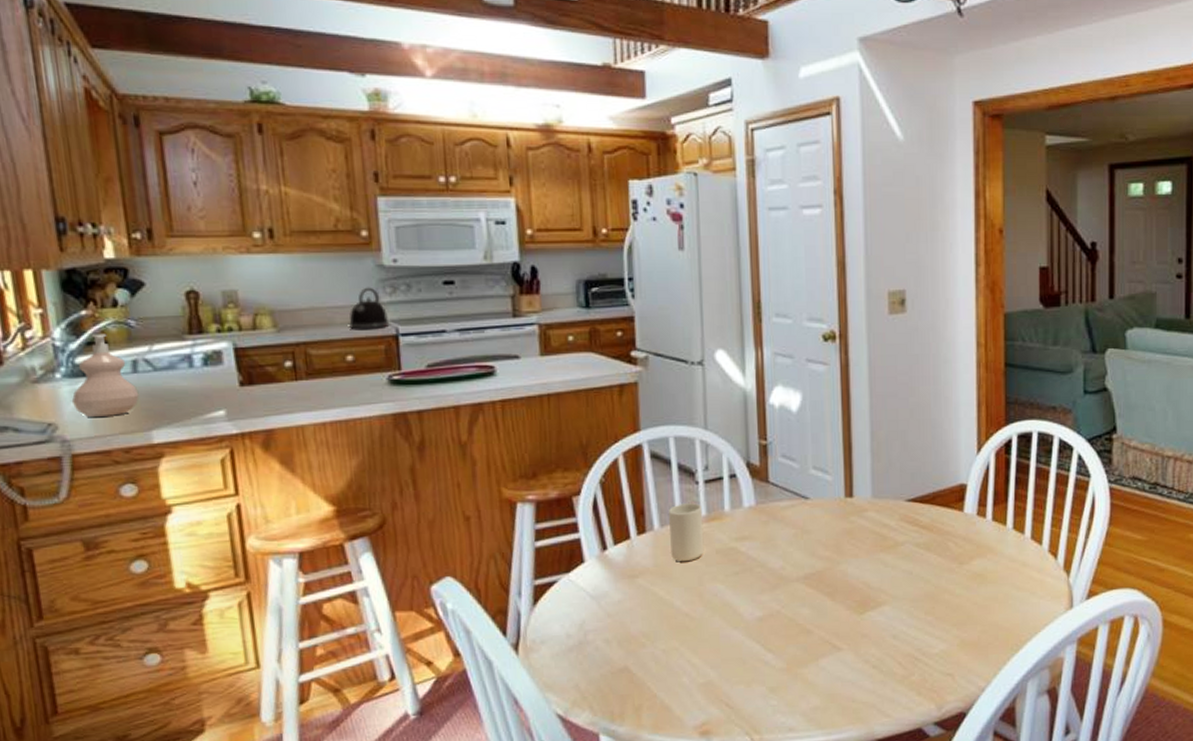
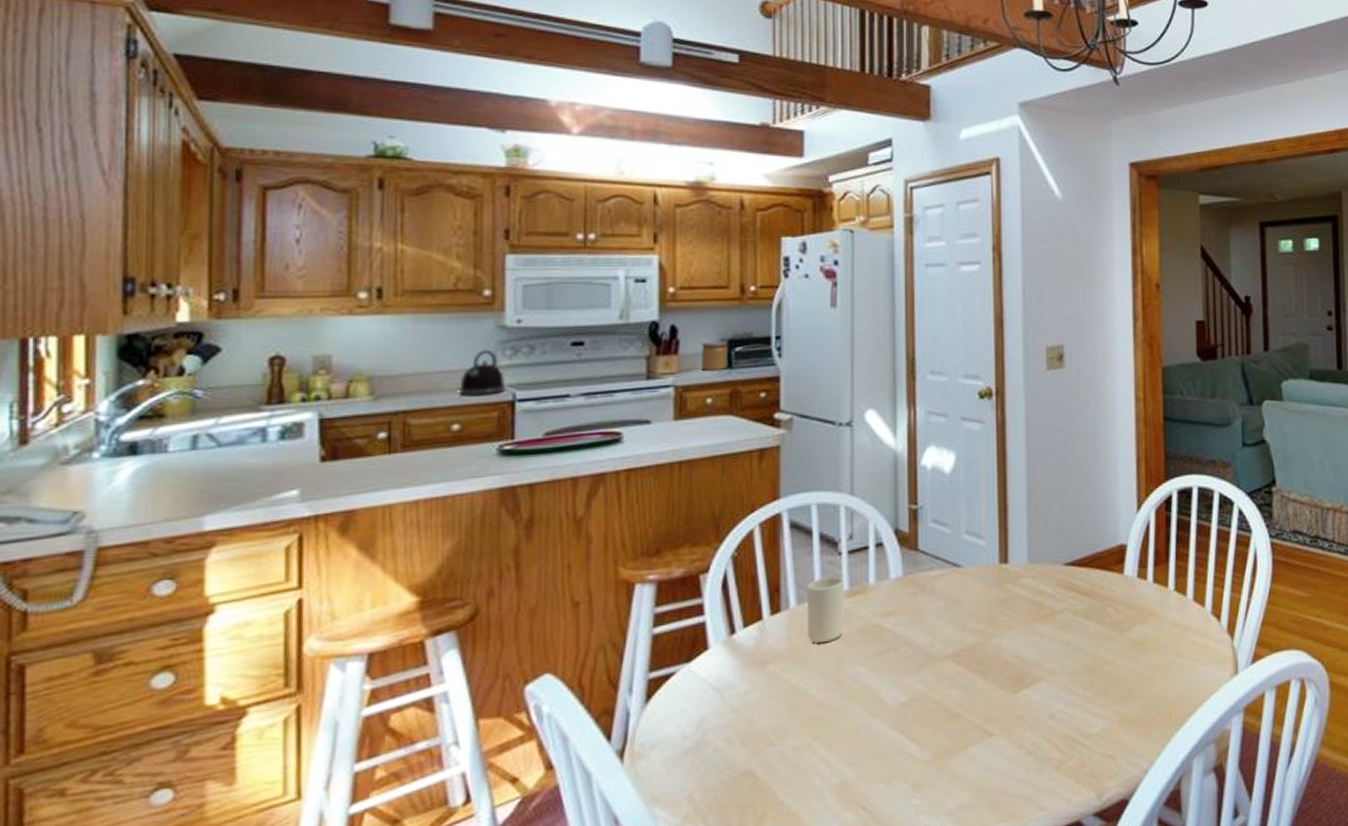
soap bottle: present [71,333,139,418] -> none [108,406,195,504]
jar: none [561,281,586,311] -> present [700,340,728,372]

